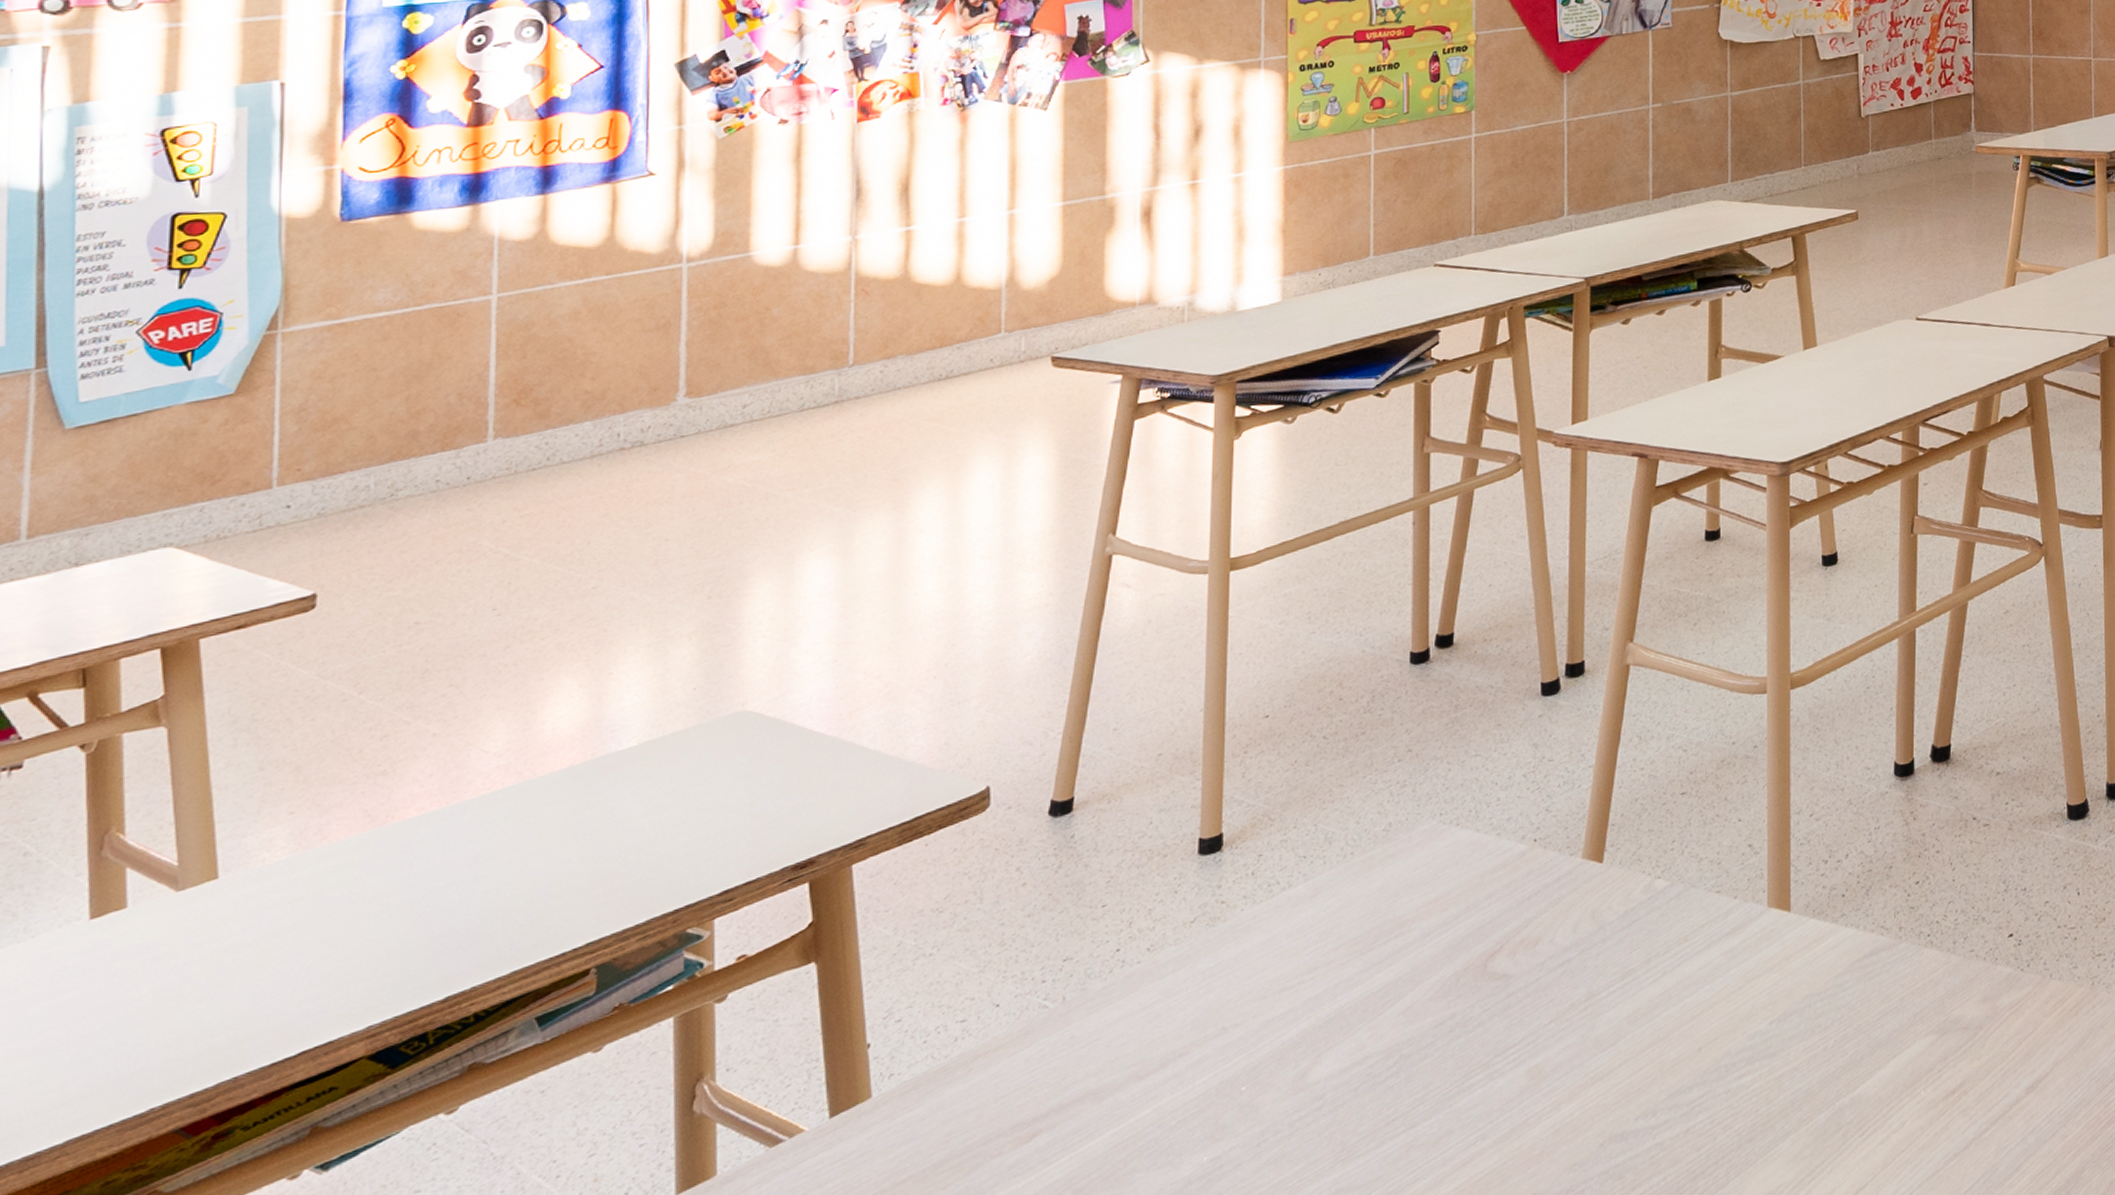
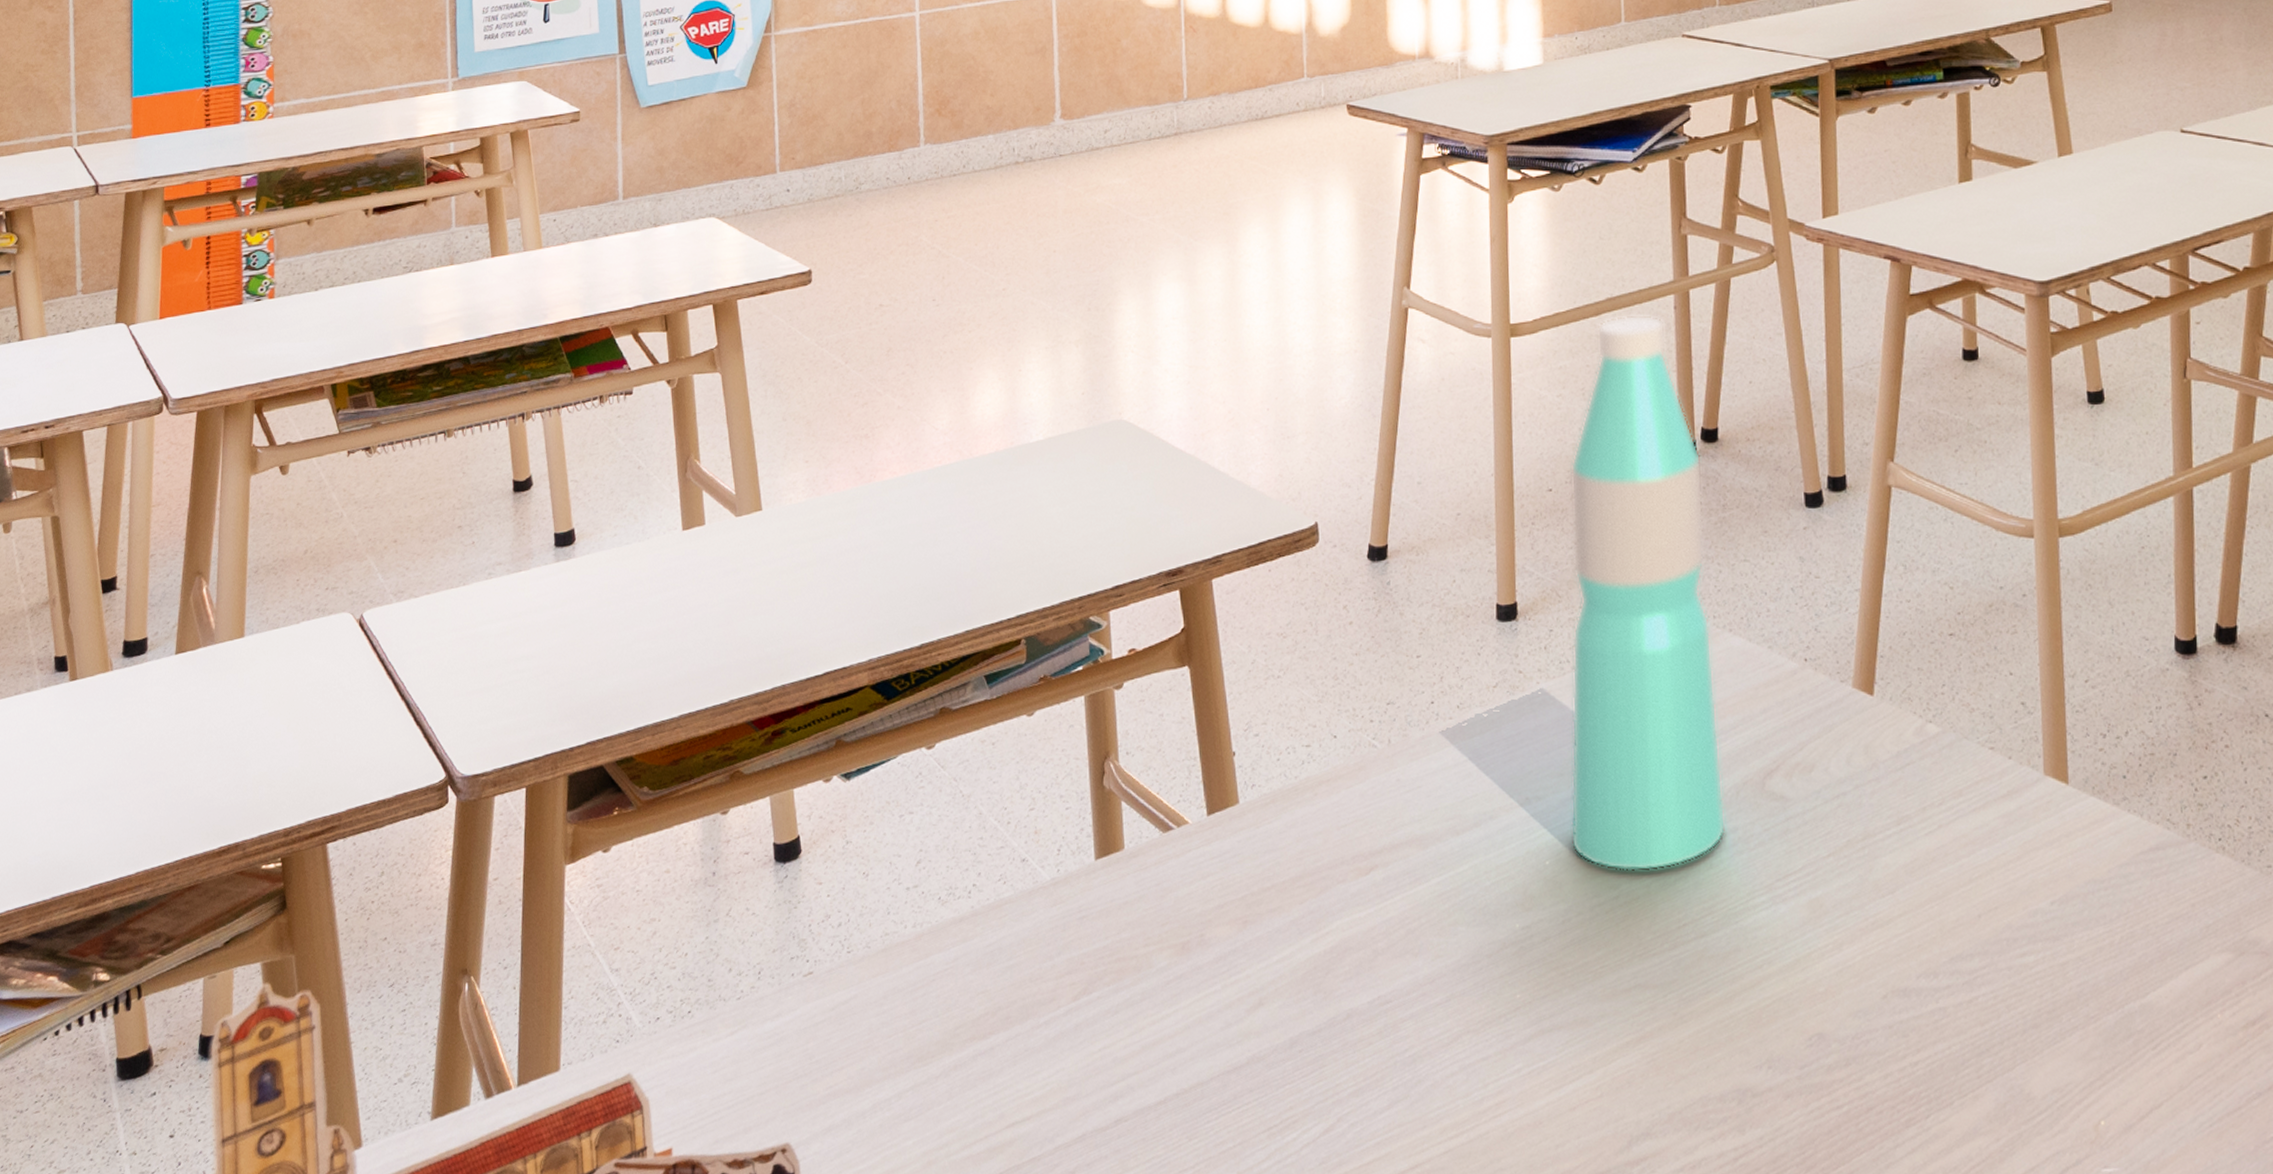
water bottle: none [1271,533,1443,1082] -> present [1570,315,1726,872]

